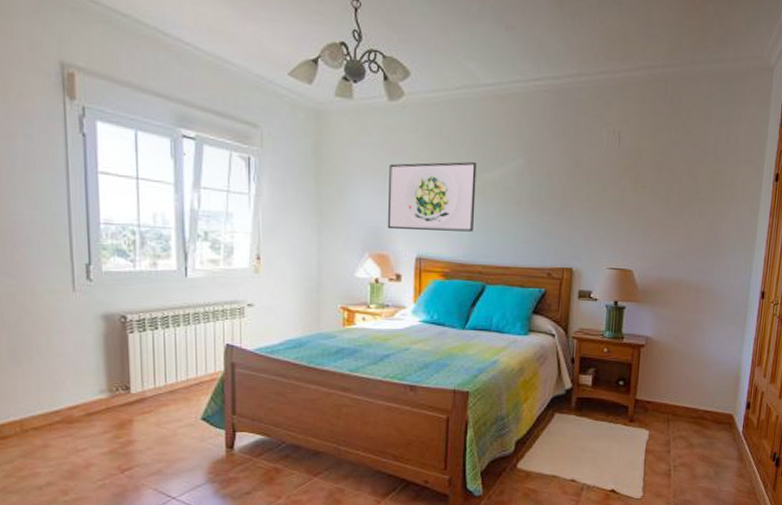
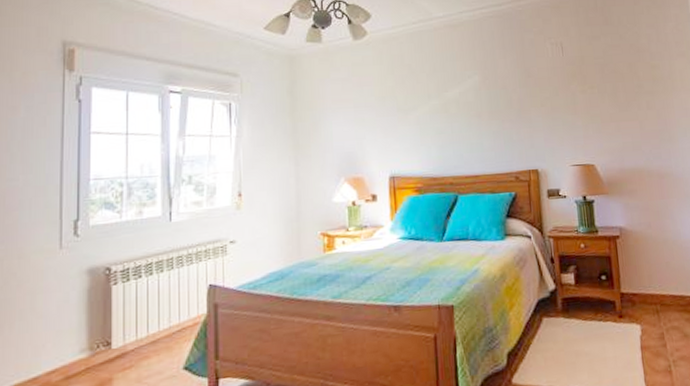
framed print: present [387,162,477,232] -> none [358,84,441,153]

